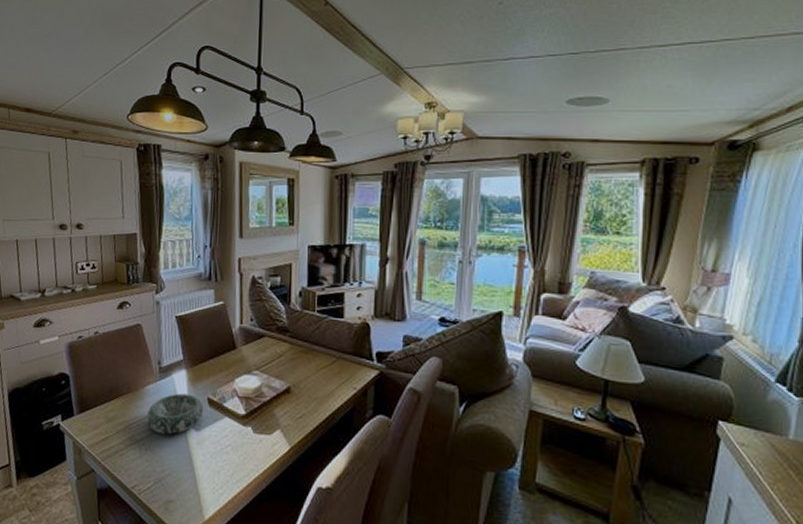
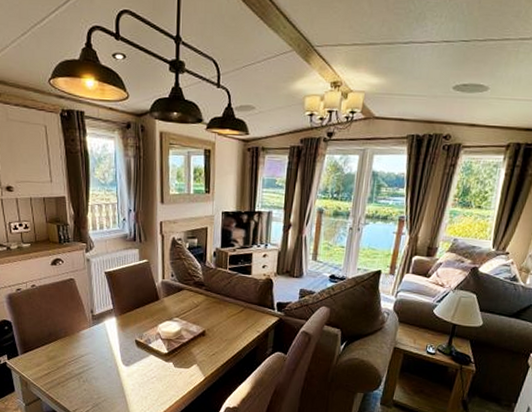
decorative bowl: present [146,393,204,435] -> none [83,336,133,370]

